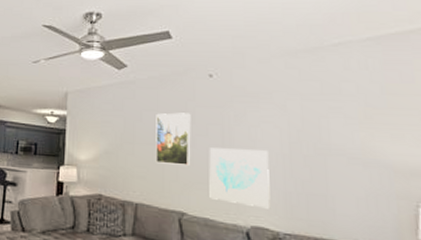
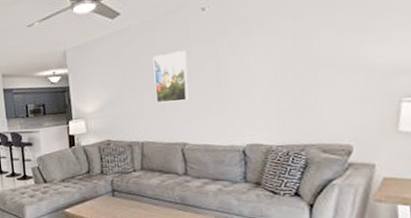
wall art: present [209,147,271,209] -> none [205,74,264,127]

